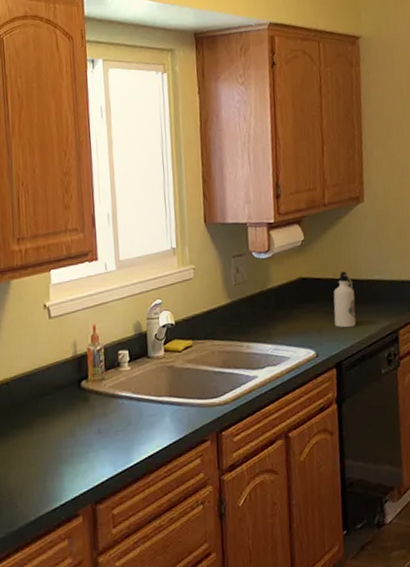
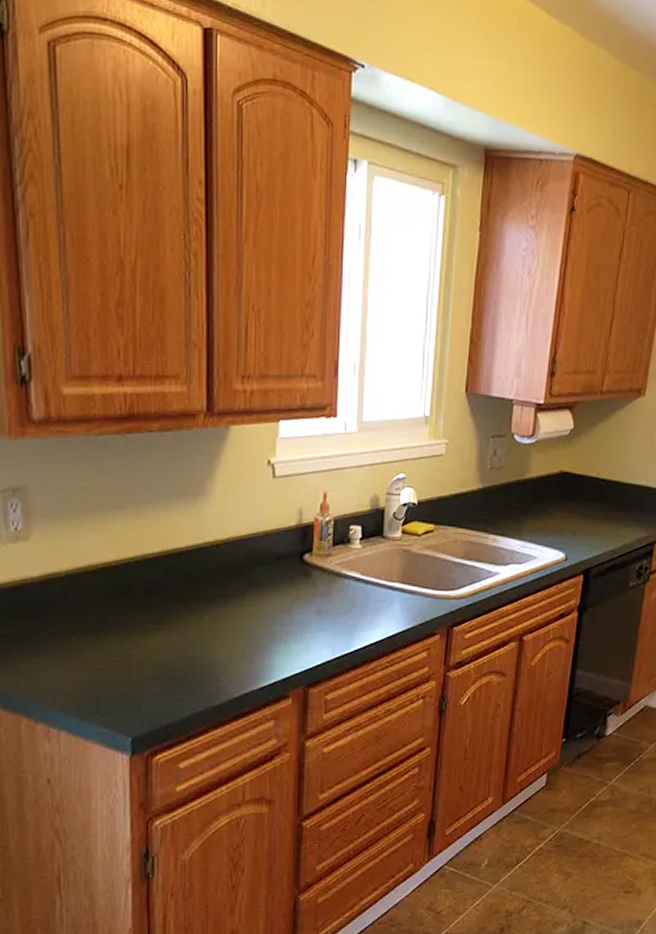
water bottle: present [333,271,356,328] -> none [590,471,618,534]

